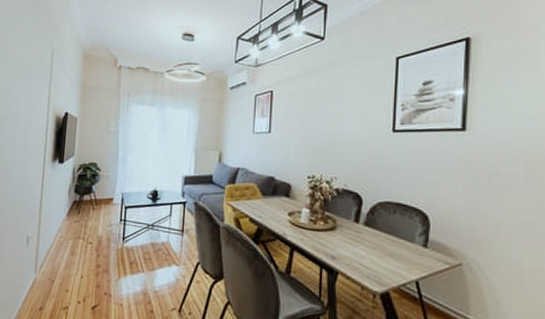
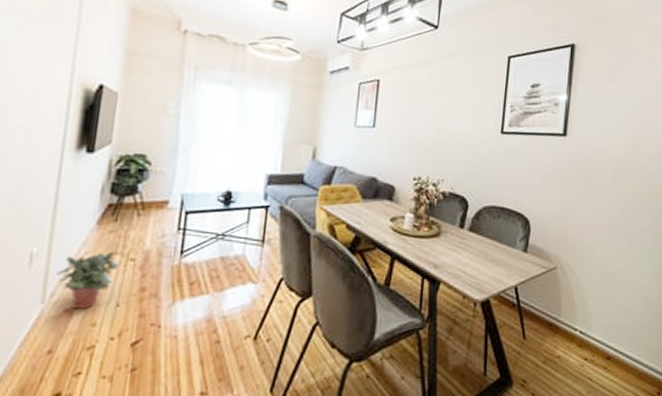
potted plant: none [43,236,82,279] -> present [57,251,119,309]

